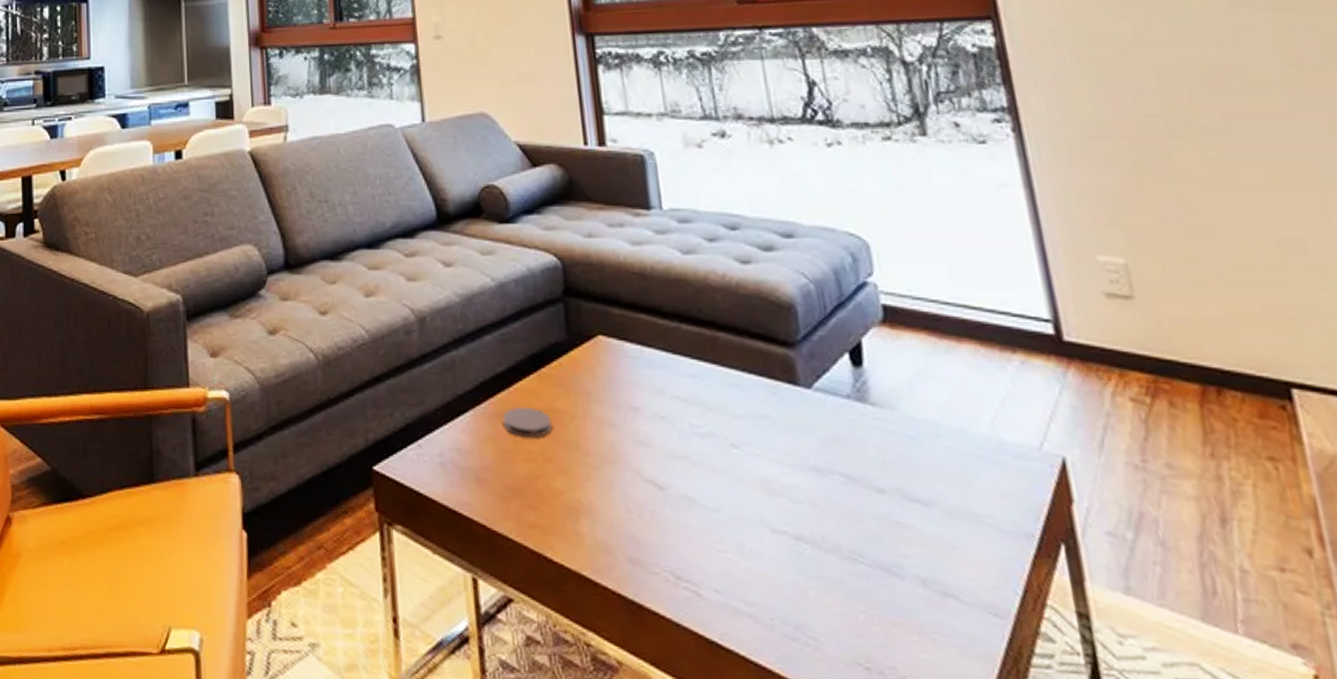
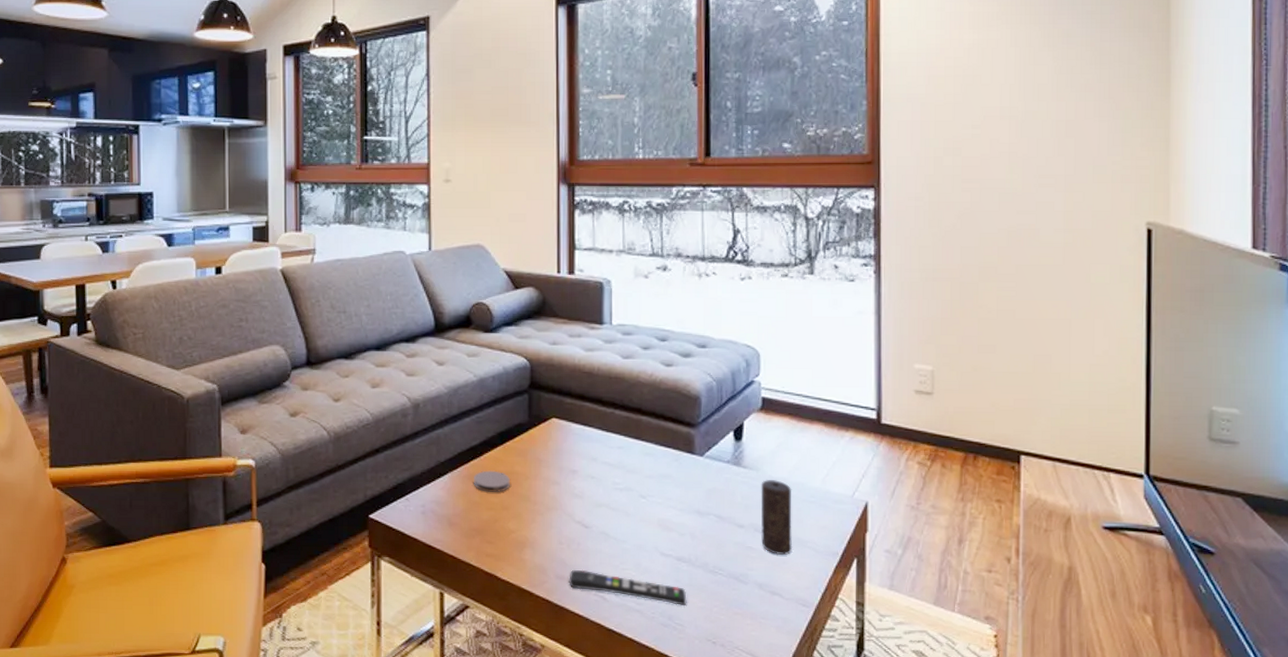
remote control: none [645,550,819,609] -> present [569,569,687,605]
candle: none [900,423,964,536] -> present [761,480,793,555]

